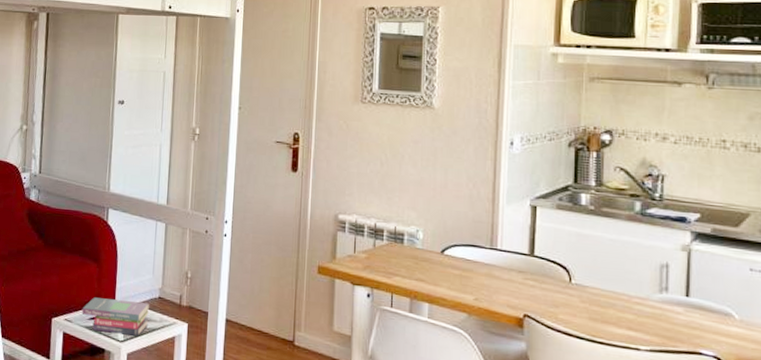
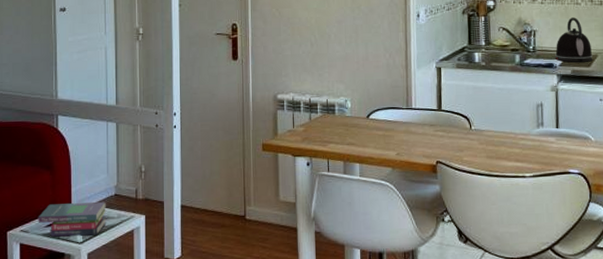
kettle: none [690,164,743,221] -> present [555,17,593,63]

